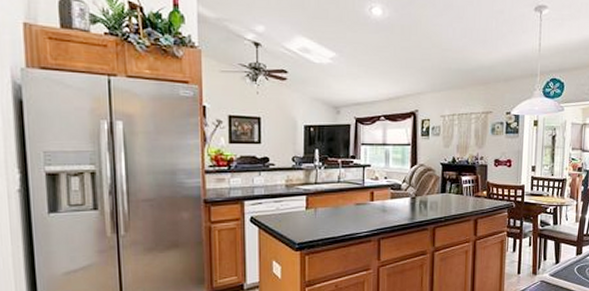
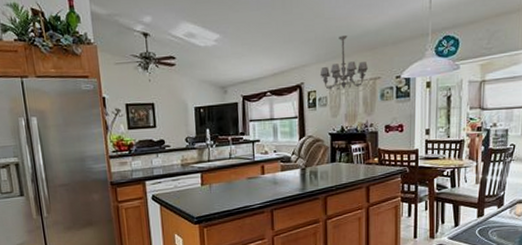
chandelier: none [434,67,481,120] -> present [320,35,368,90]

